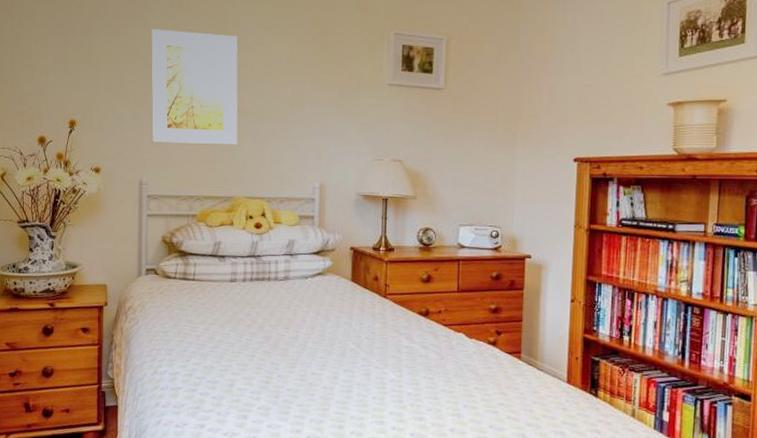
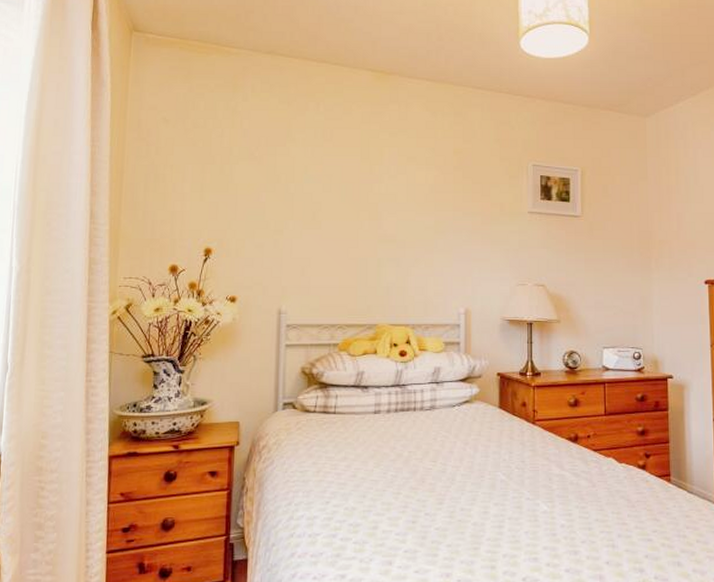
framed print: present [151,29,238,145] -> none [292,158,382,272]

